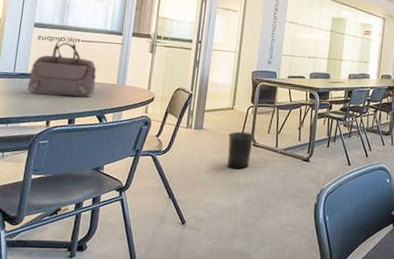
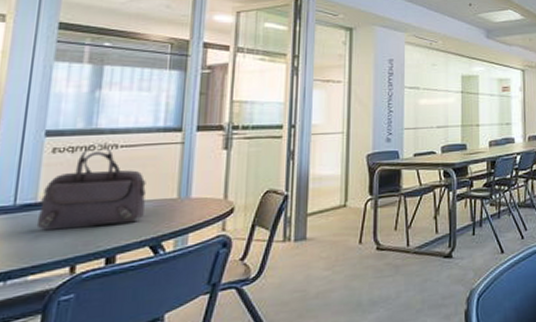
waste bin: present [227,131,255,170] -> none [342,233,378,285]

